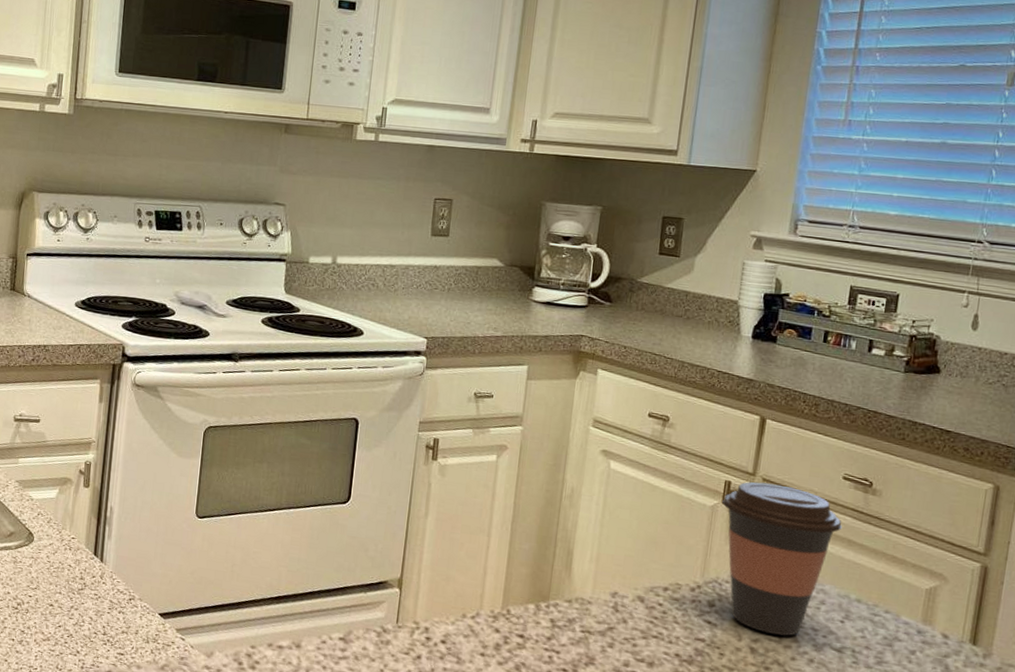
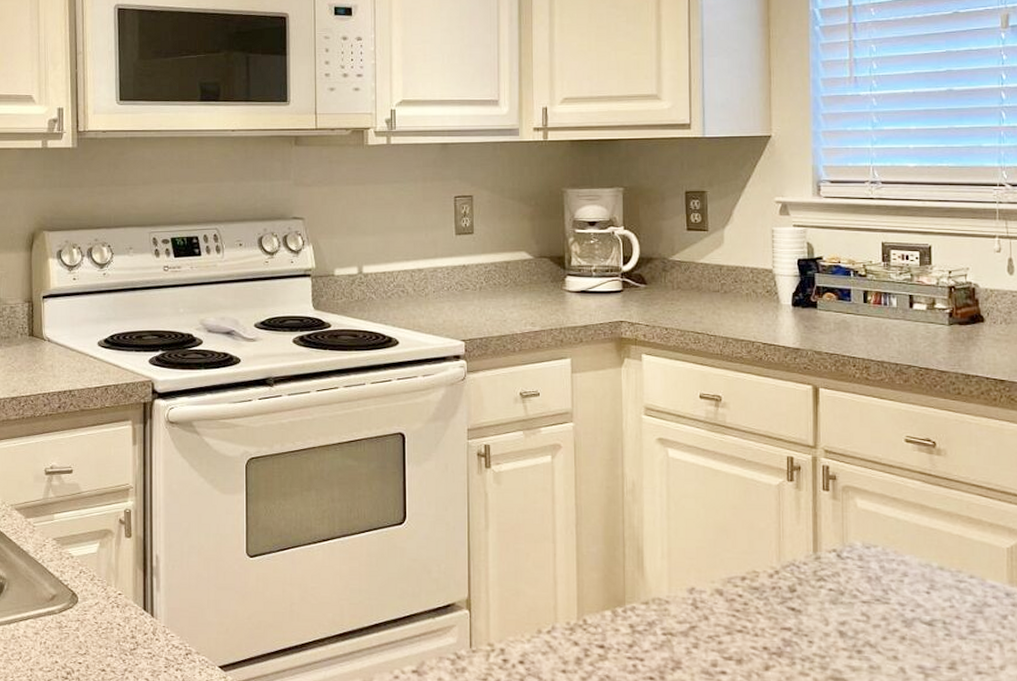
coffee cup: present [722,481,843,636] -> none [787,454,913,614]

